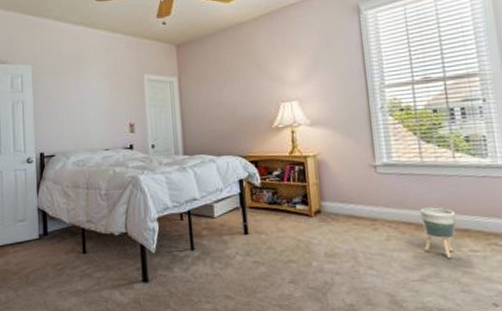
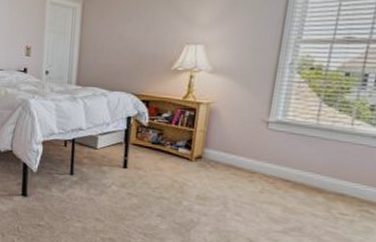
planter: present [420,207,456,258] -> none [295,168,336,217]

